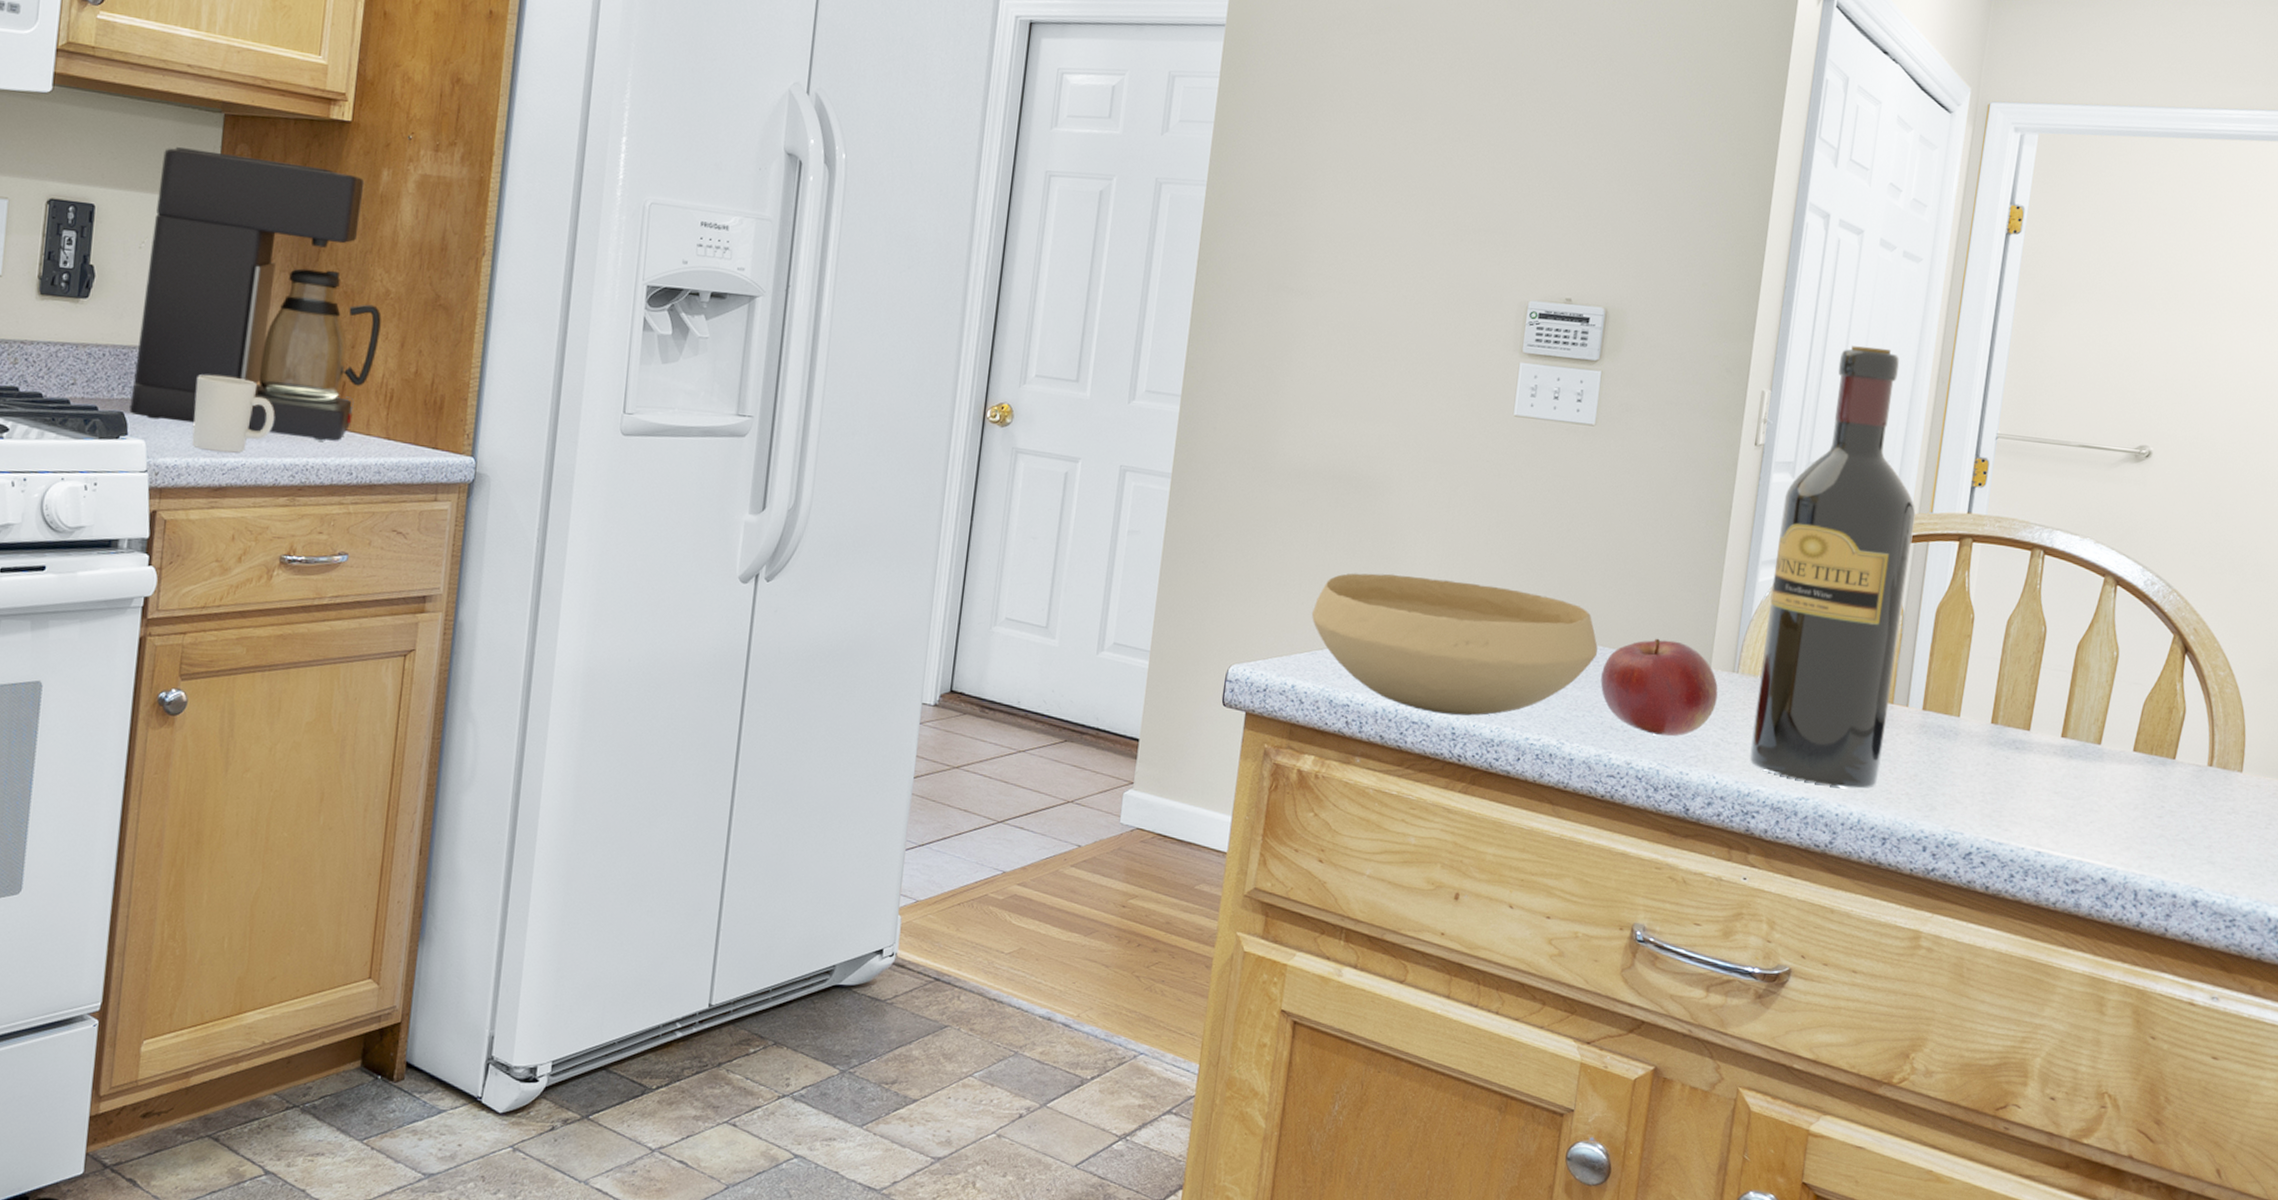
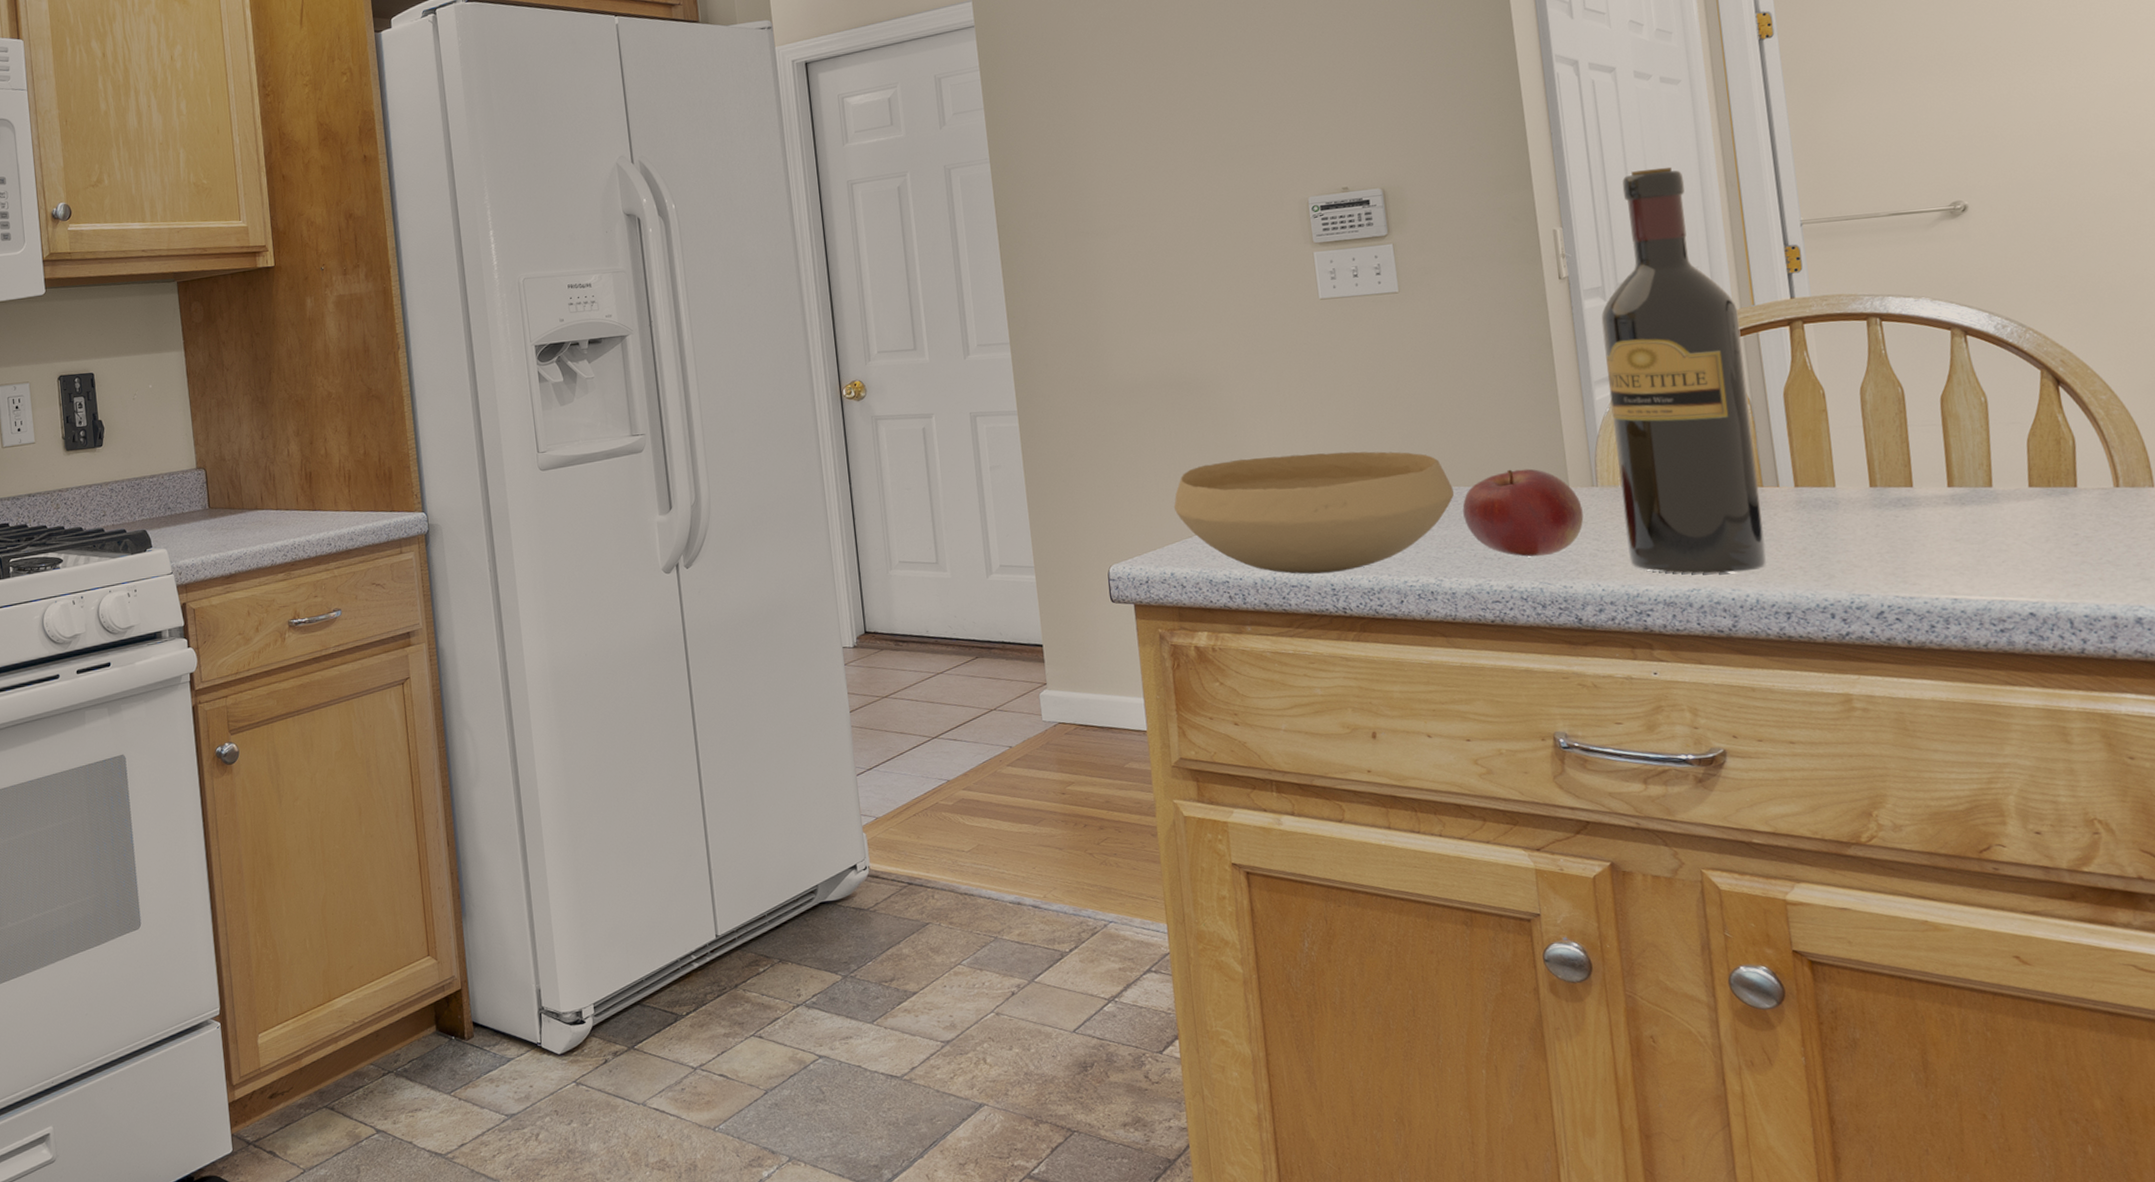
coffee maker: present [129,147,382,441] -> none [137,307,331,531]
mug: present [191,374,275,454] -> none [196,485,263,549]

